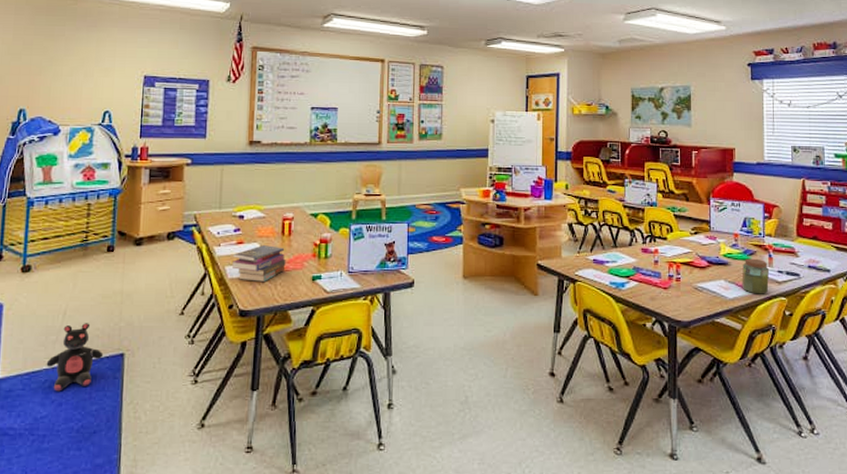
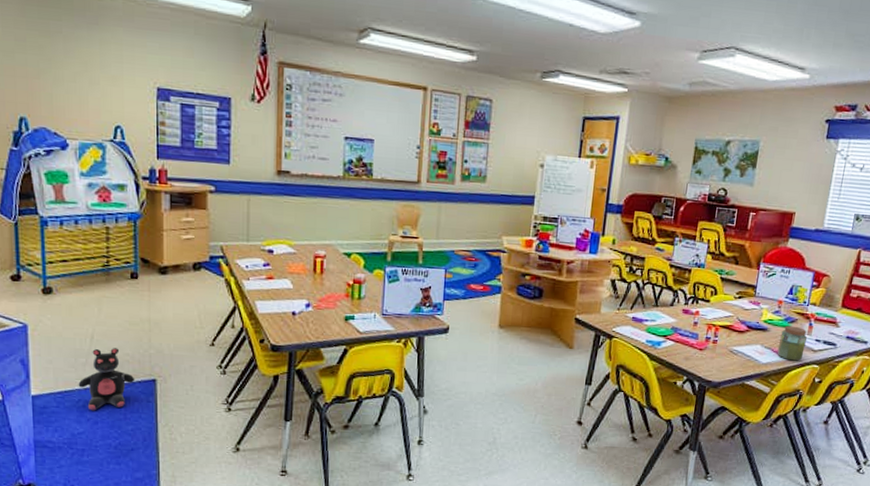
books: present [232,245,286,283] -> none [263,282,318,320]

